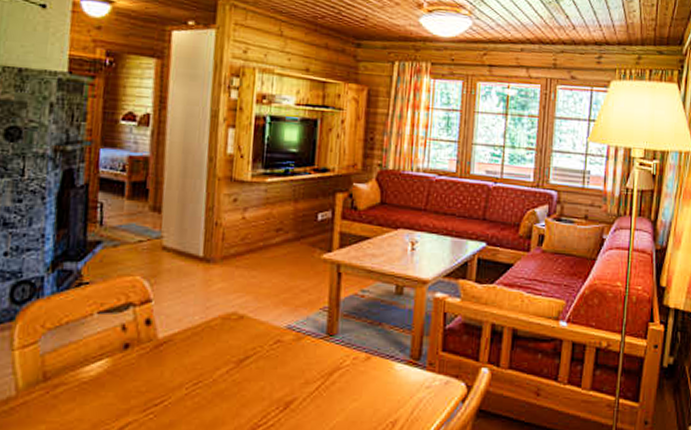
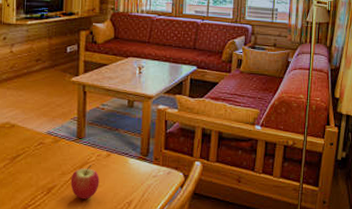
apple: none [316,371,355,418] -> present [70,165,100,199]

